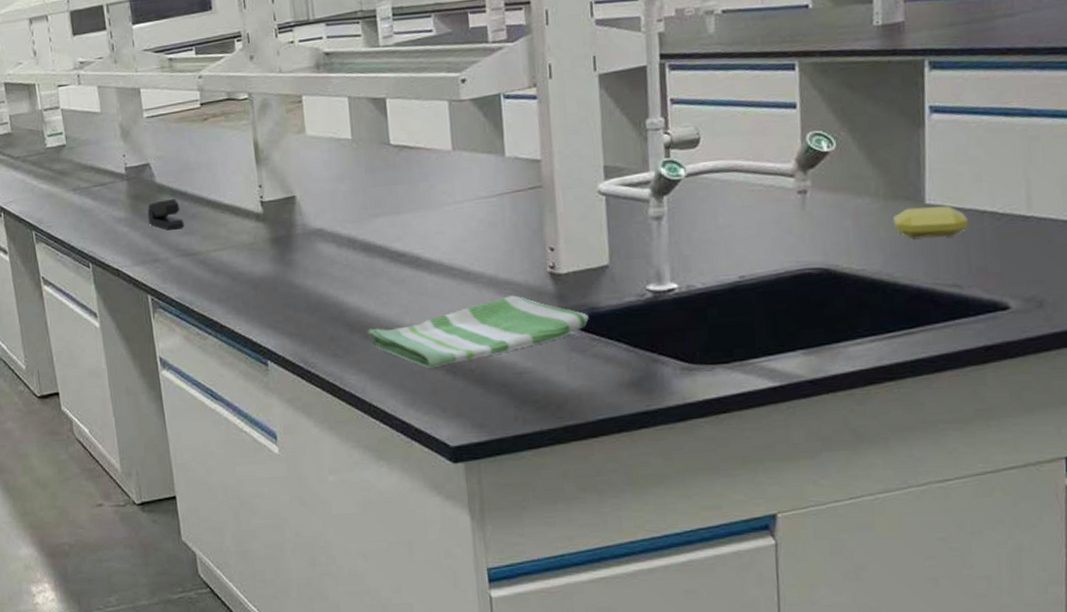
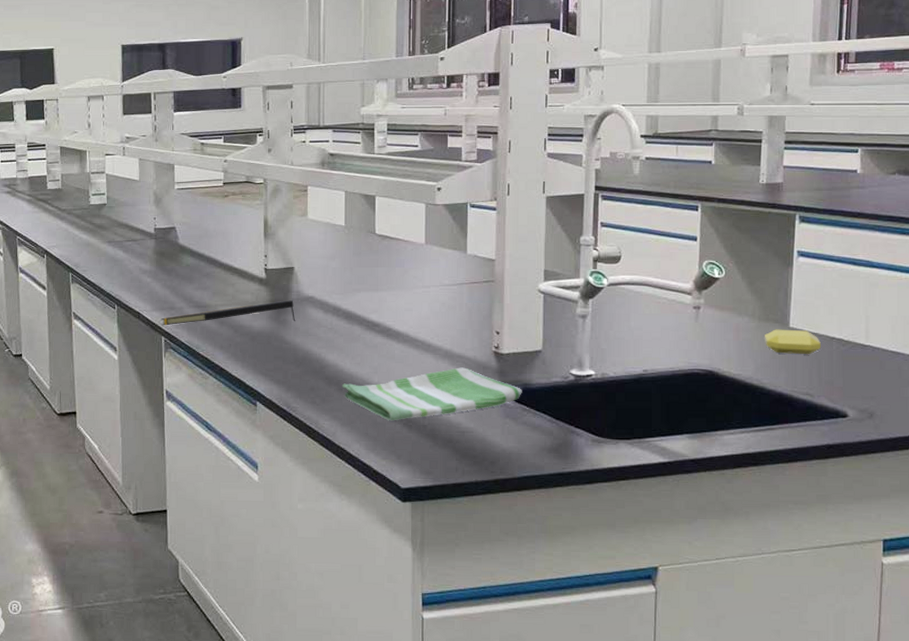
notepad: none [144,236,304,282] -> present [160,300,296,326]
stapler: present [147,199,185,230] -> none [169,259,199,284]

